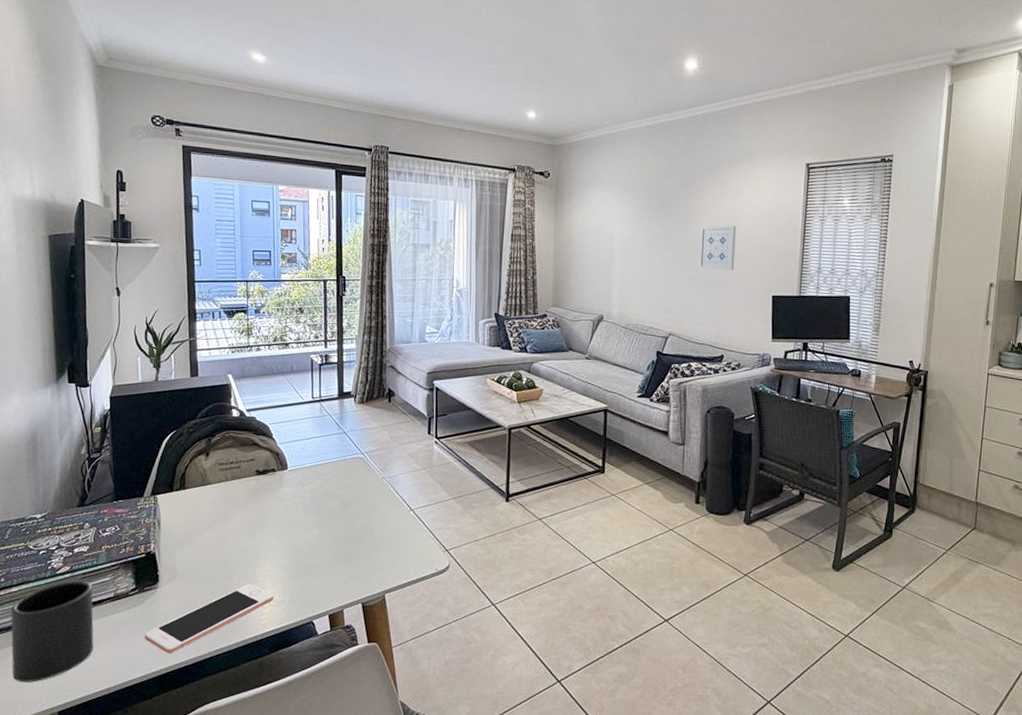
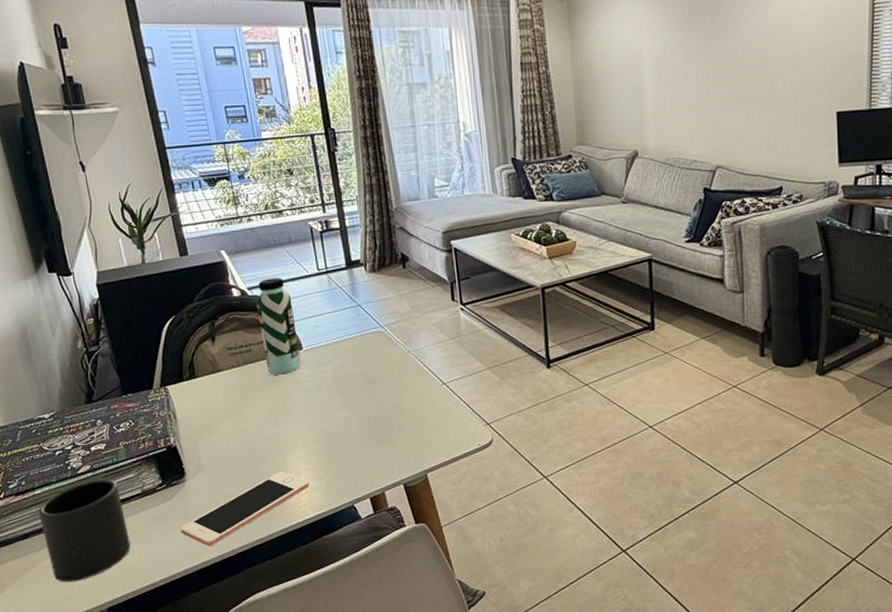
water bottle: none [252,402,285,492] -> present [256,278,301,375]
wall art: present [698,225,736,271] -> none [746,30,790,87]

